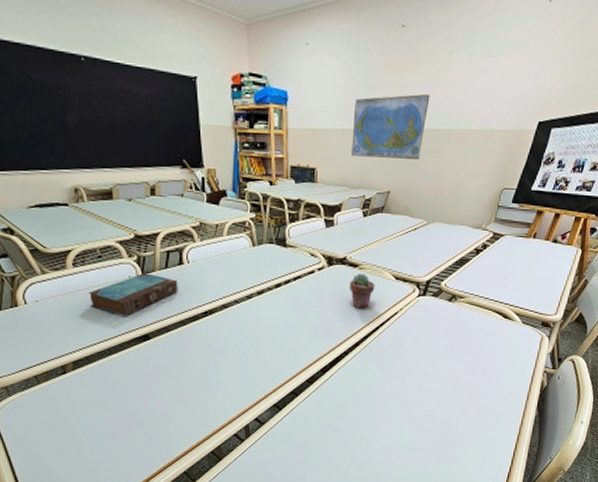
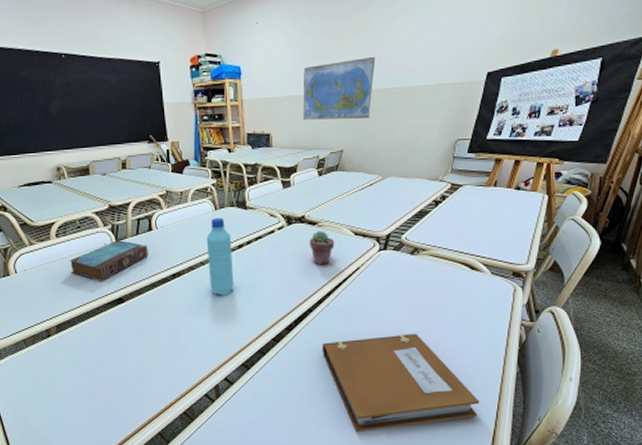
water bottle: none [242,254,270,336] -> present [206,218,234,296]
notebook: none [356,378,500,471] -> present [323,334,480,433]

